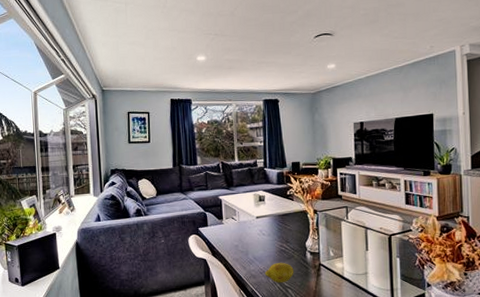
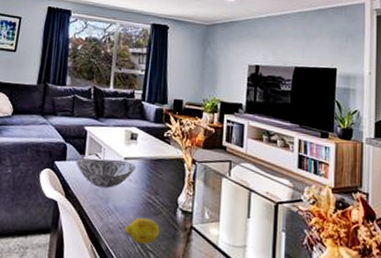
decorative bowl: none [216,219,267,243] -> present [76,158,136,188]

